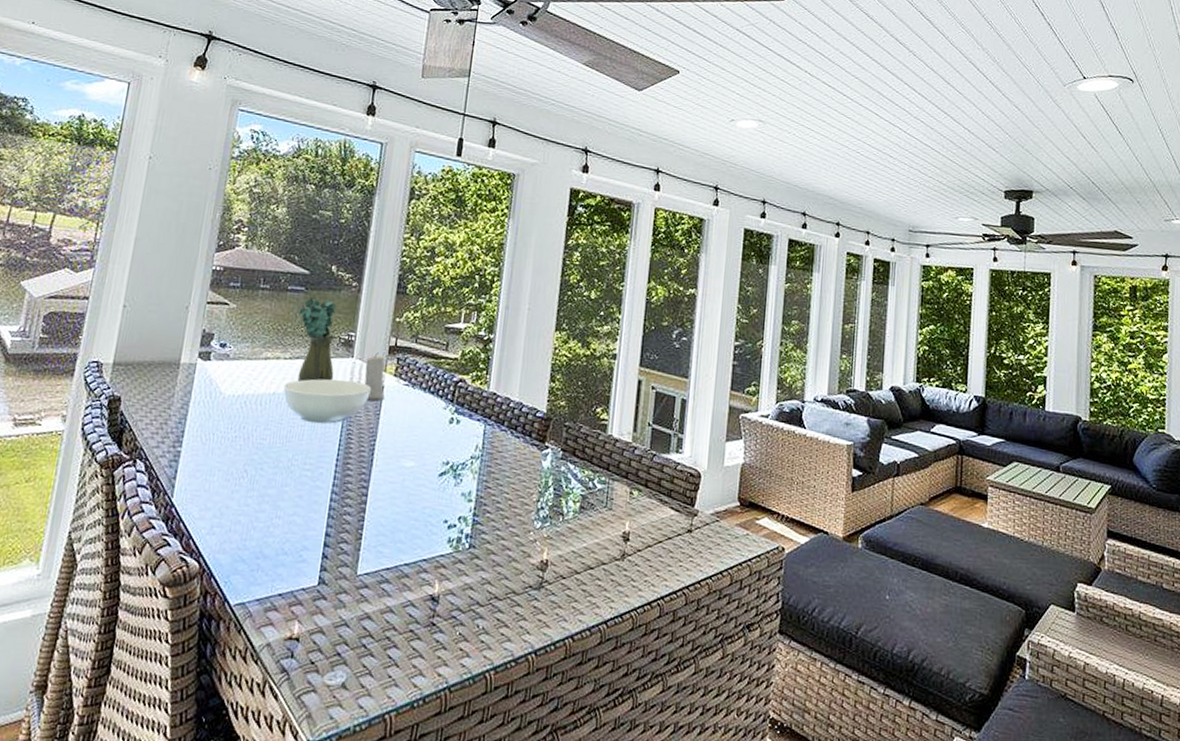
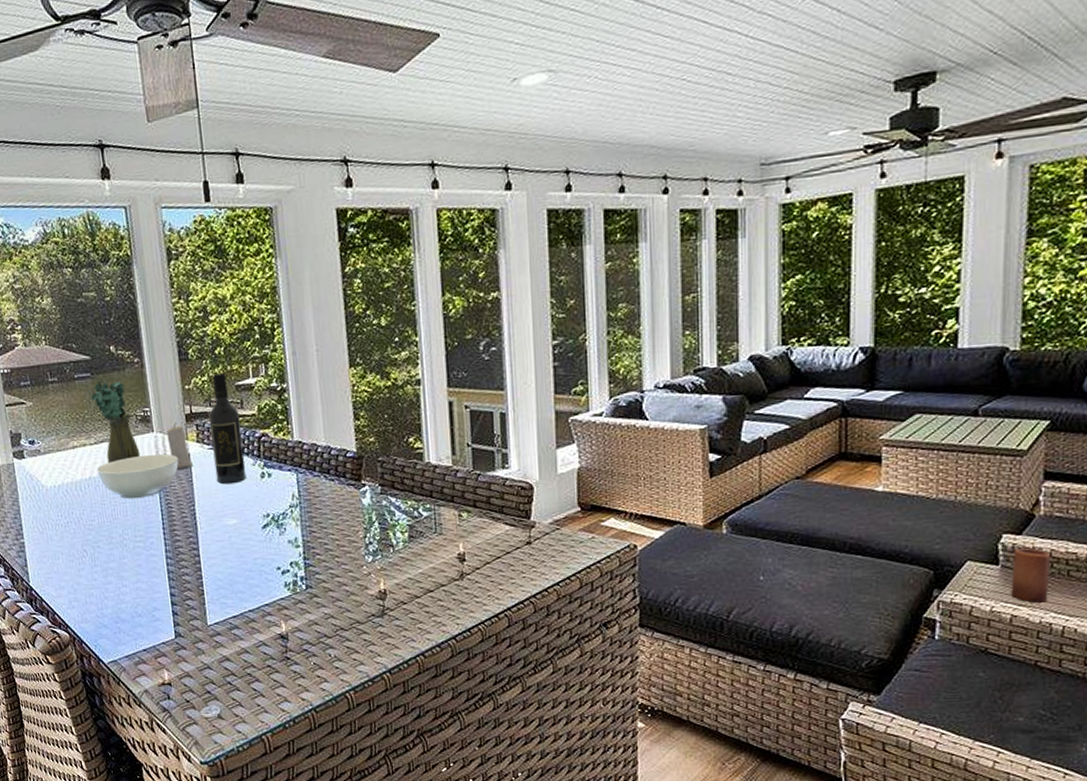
wine bottle: none [404,312,443,425] -> present [209,373,247,485]
candle: none [1084,597,1113,654] -> present [1010,548,1050,603]

